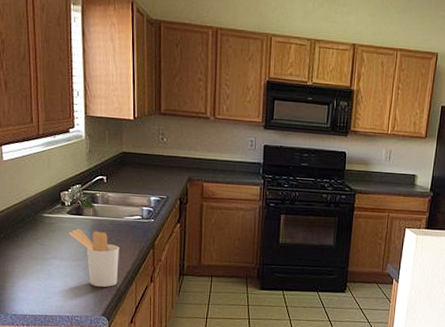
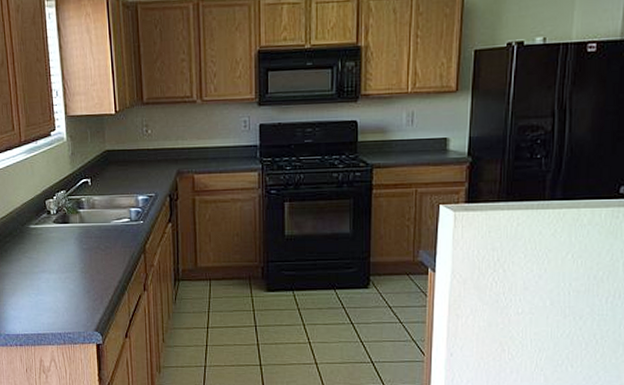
utensil holder: present [69,228,119,288] -> none [56,238,109,300]

